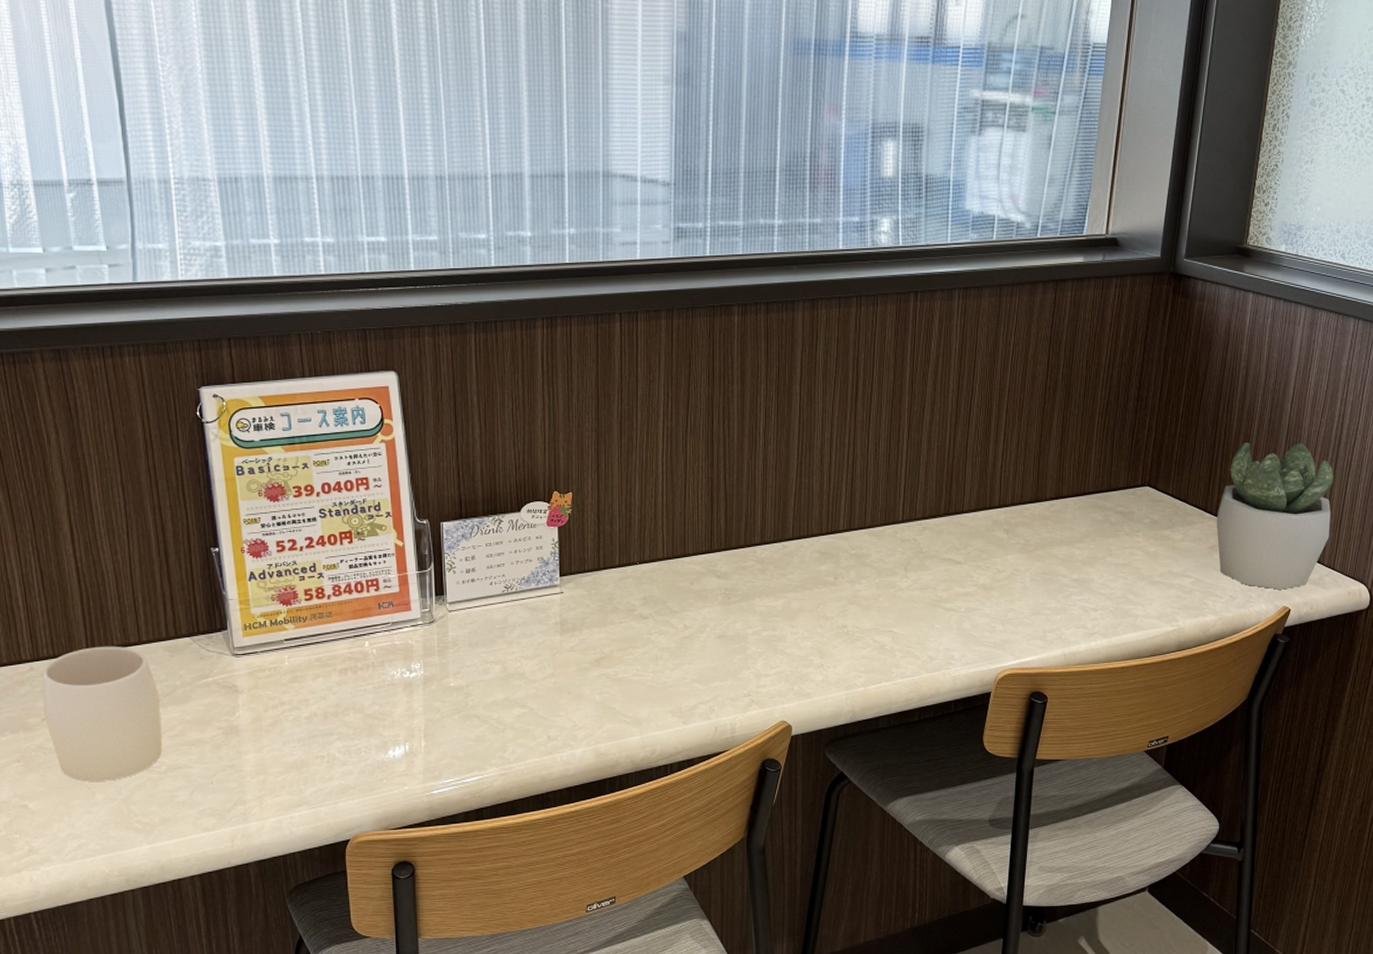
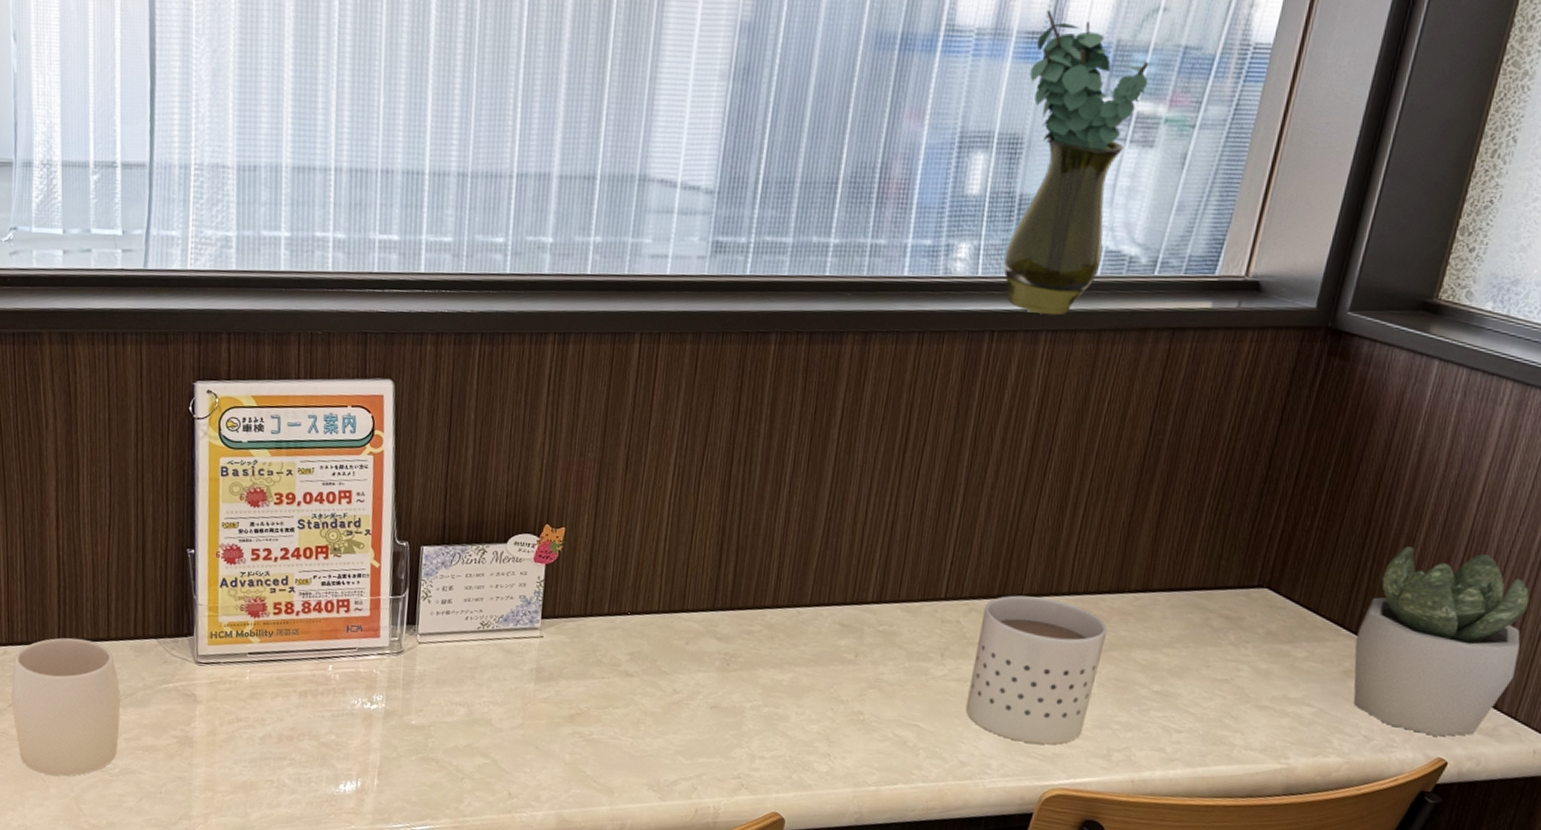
vase: none [918,18,1016,275] -> present [1002,10,1149,316]
mug: none [929,512,1033,634] -> present [965,595,1108,745]

